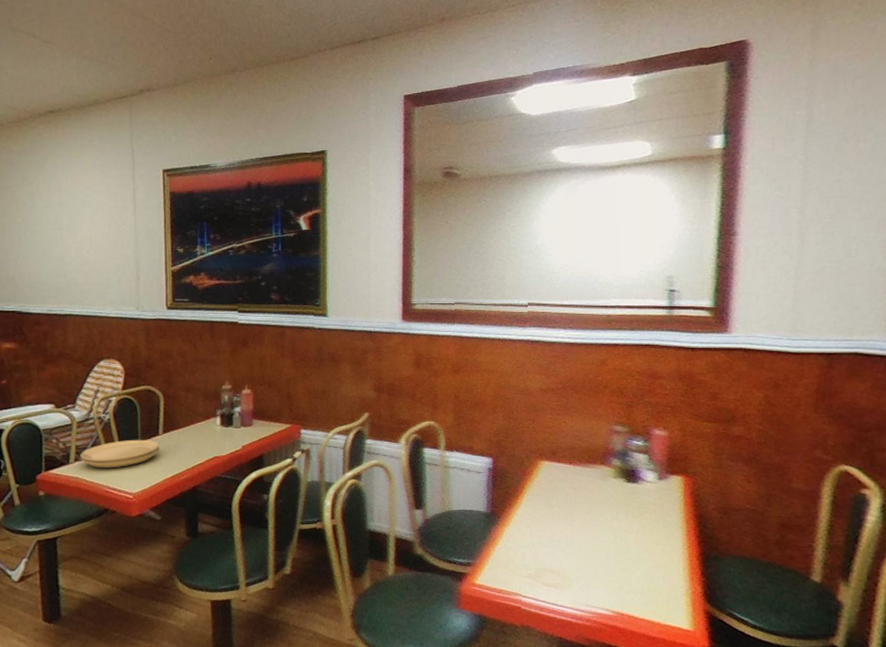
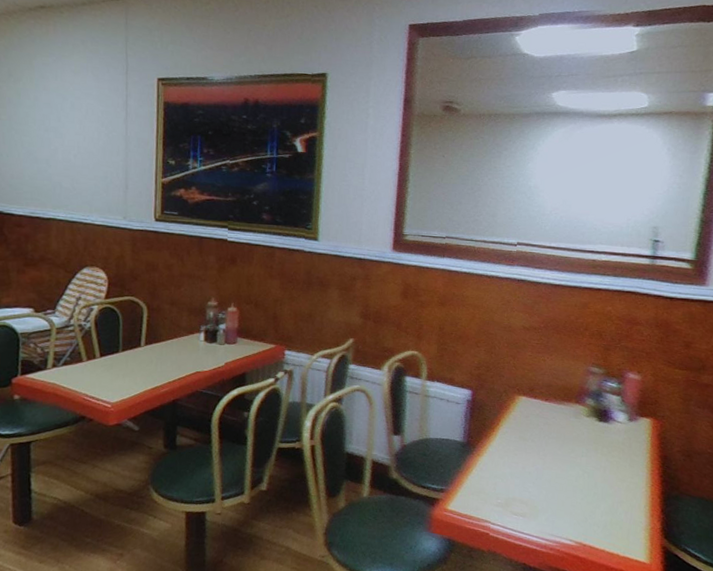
plate: present [80,439,161,468] -> none [58,349,142,377]

